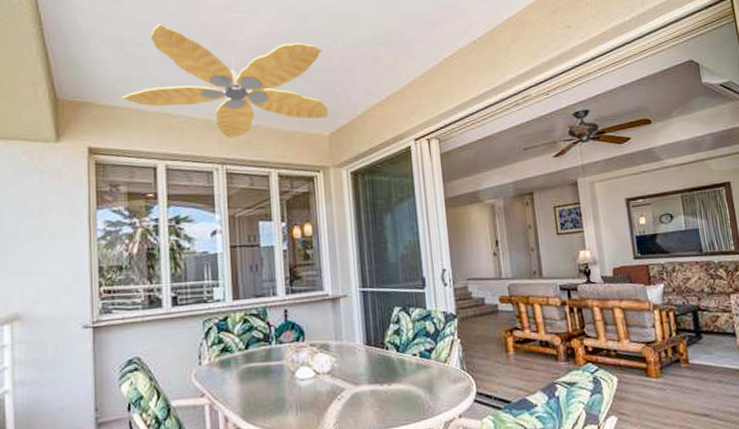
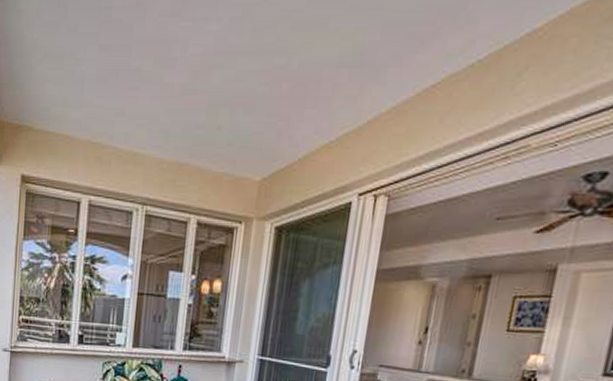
ceiling fan: present [122,24,329,138] -> none [56,35,274,176]

